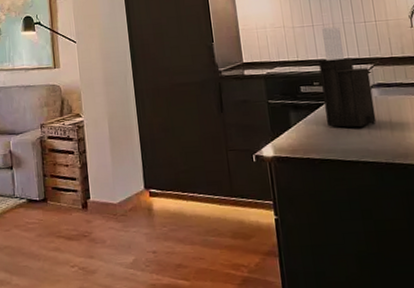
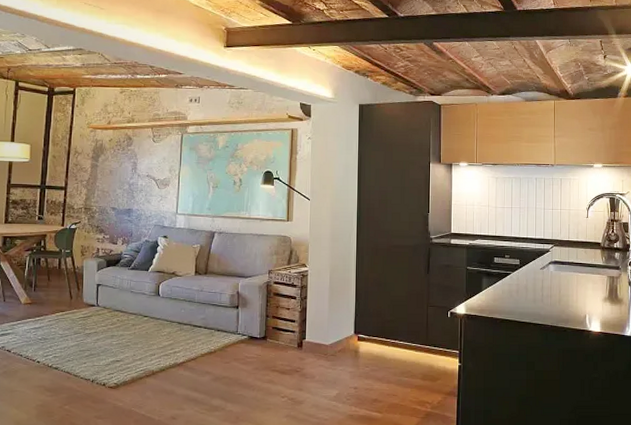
knife block: present [319,26,376,127] -> none [511,209,550,295]

